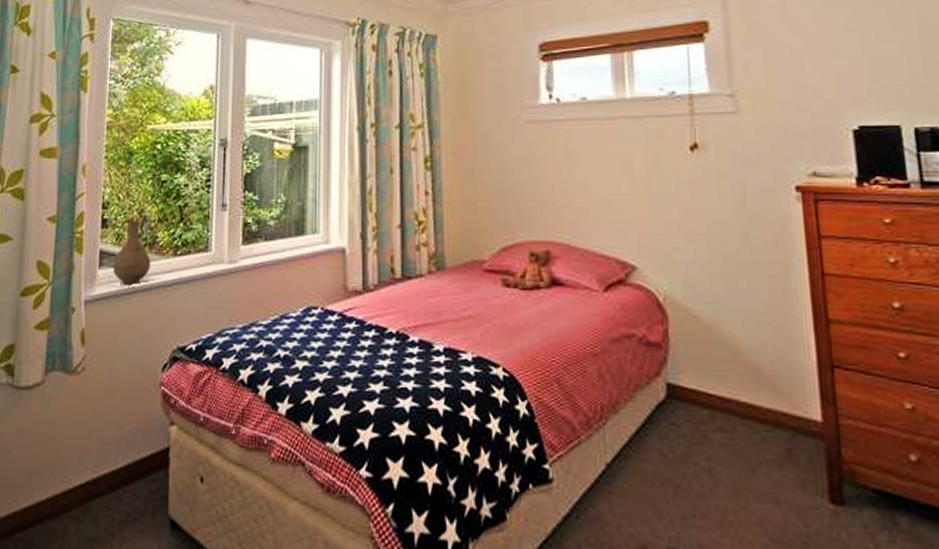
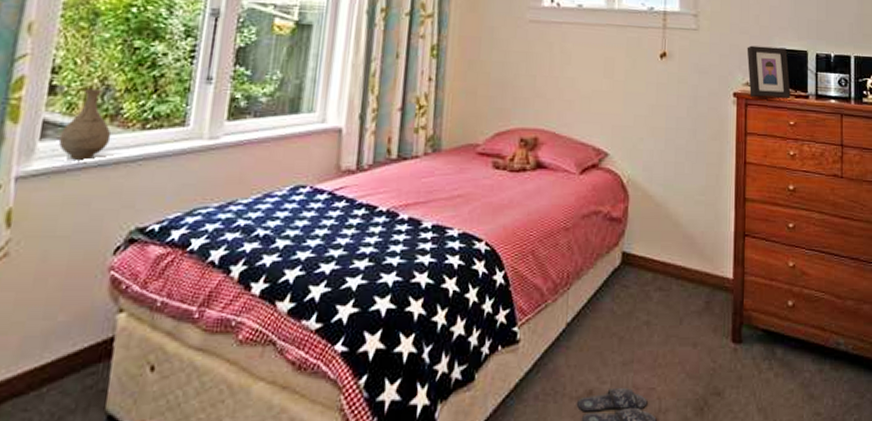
picture frame: none [808,124,882,191] -> present [747,45,791,99]

